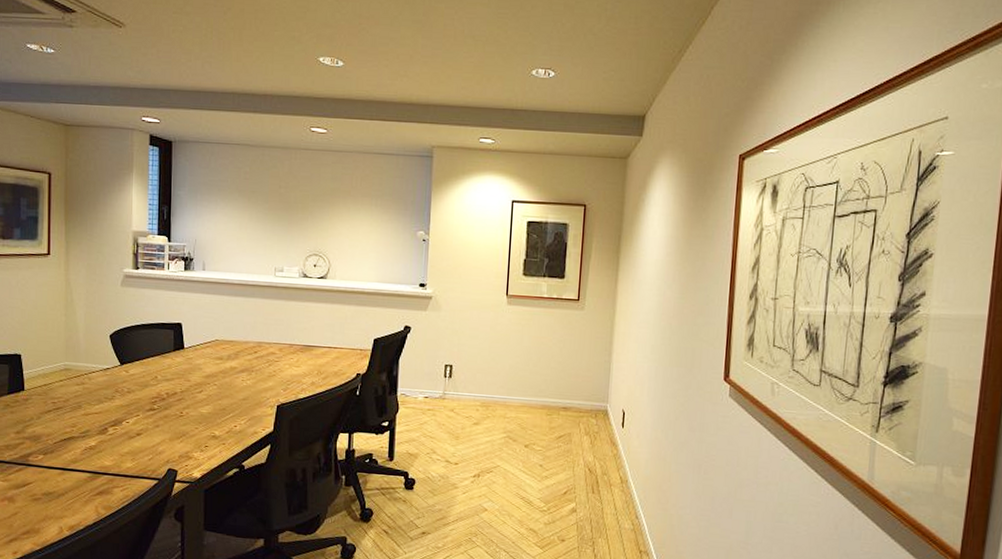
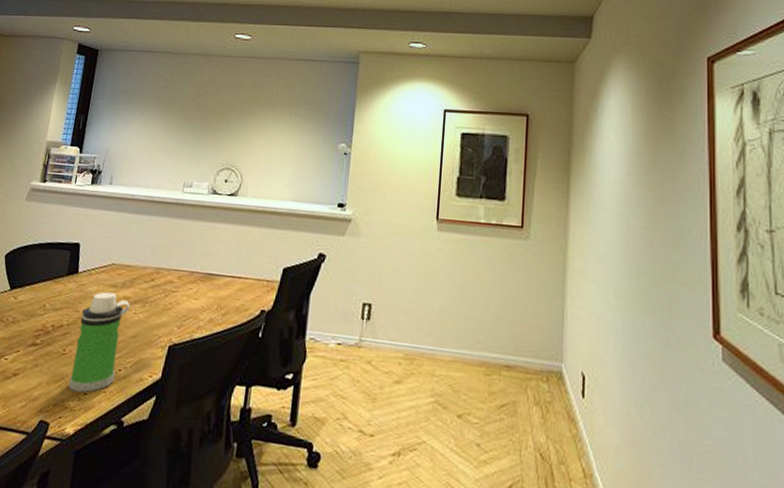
water bottle: none [189,363,238,446] -> present [68,291,131,393]

